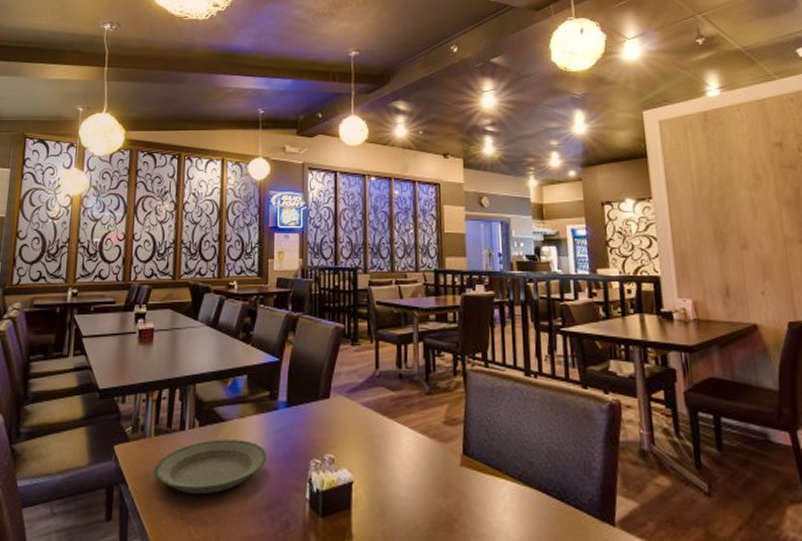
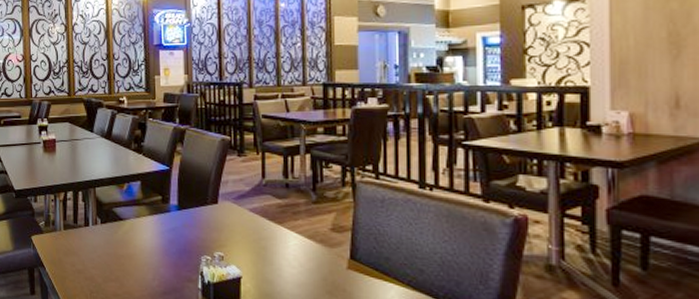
plate: present [153,439,268,495] -> none [65,235,162,279]

